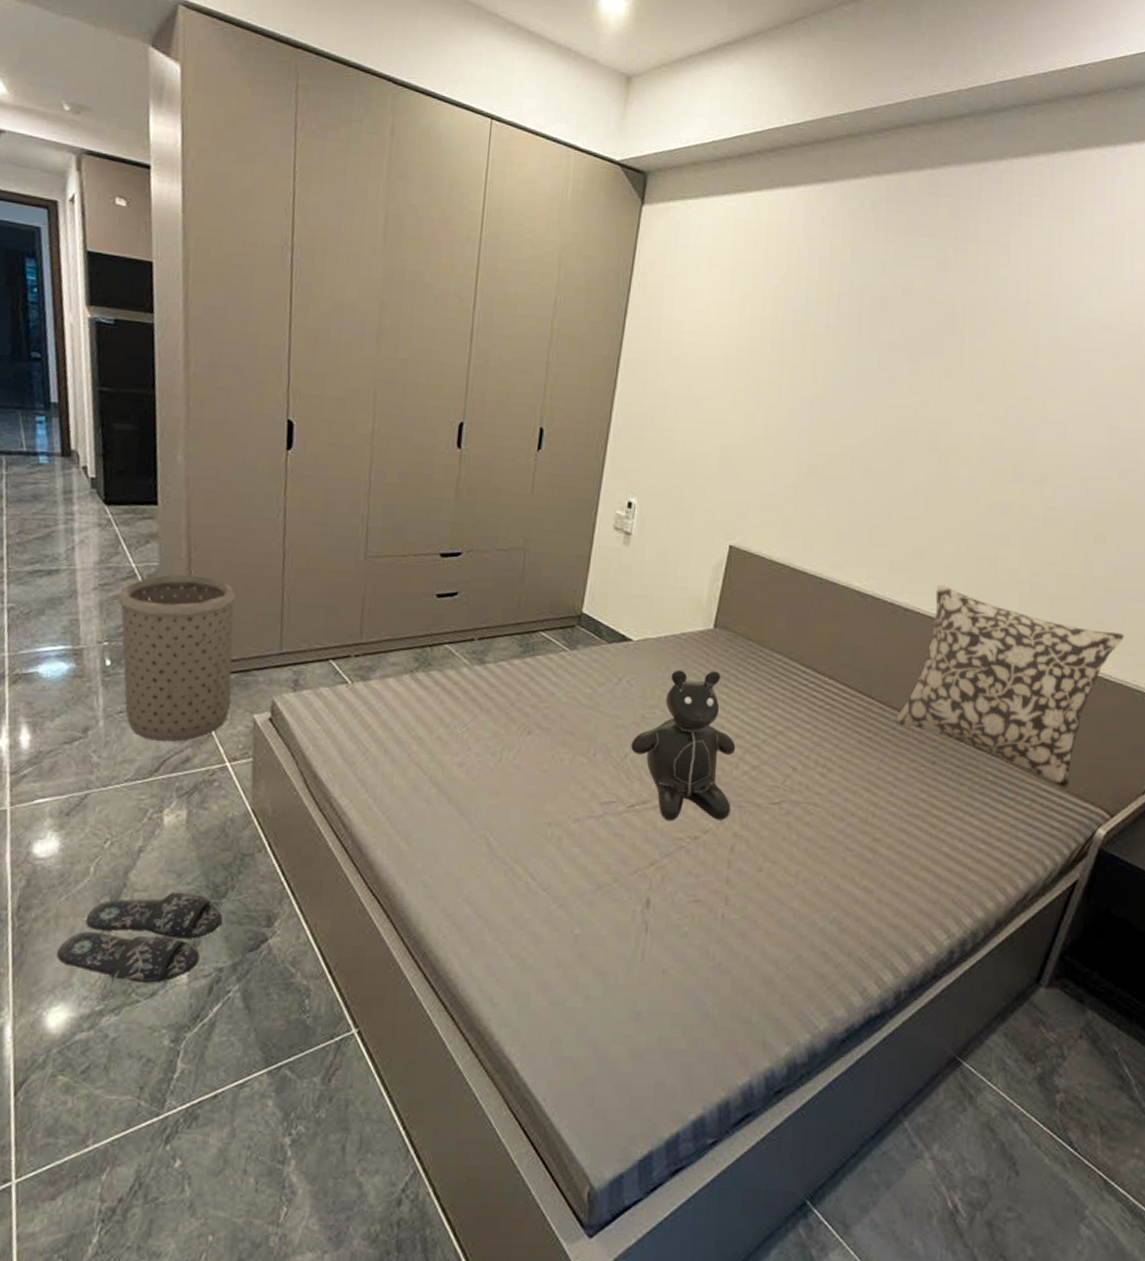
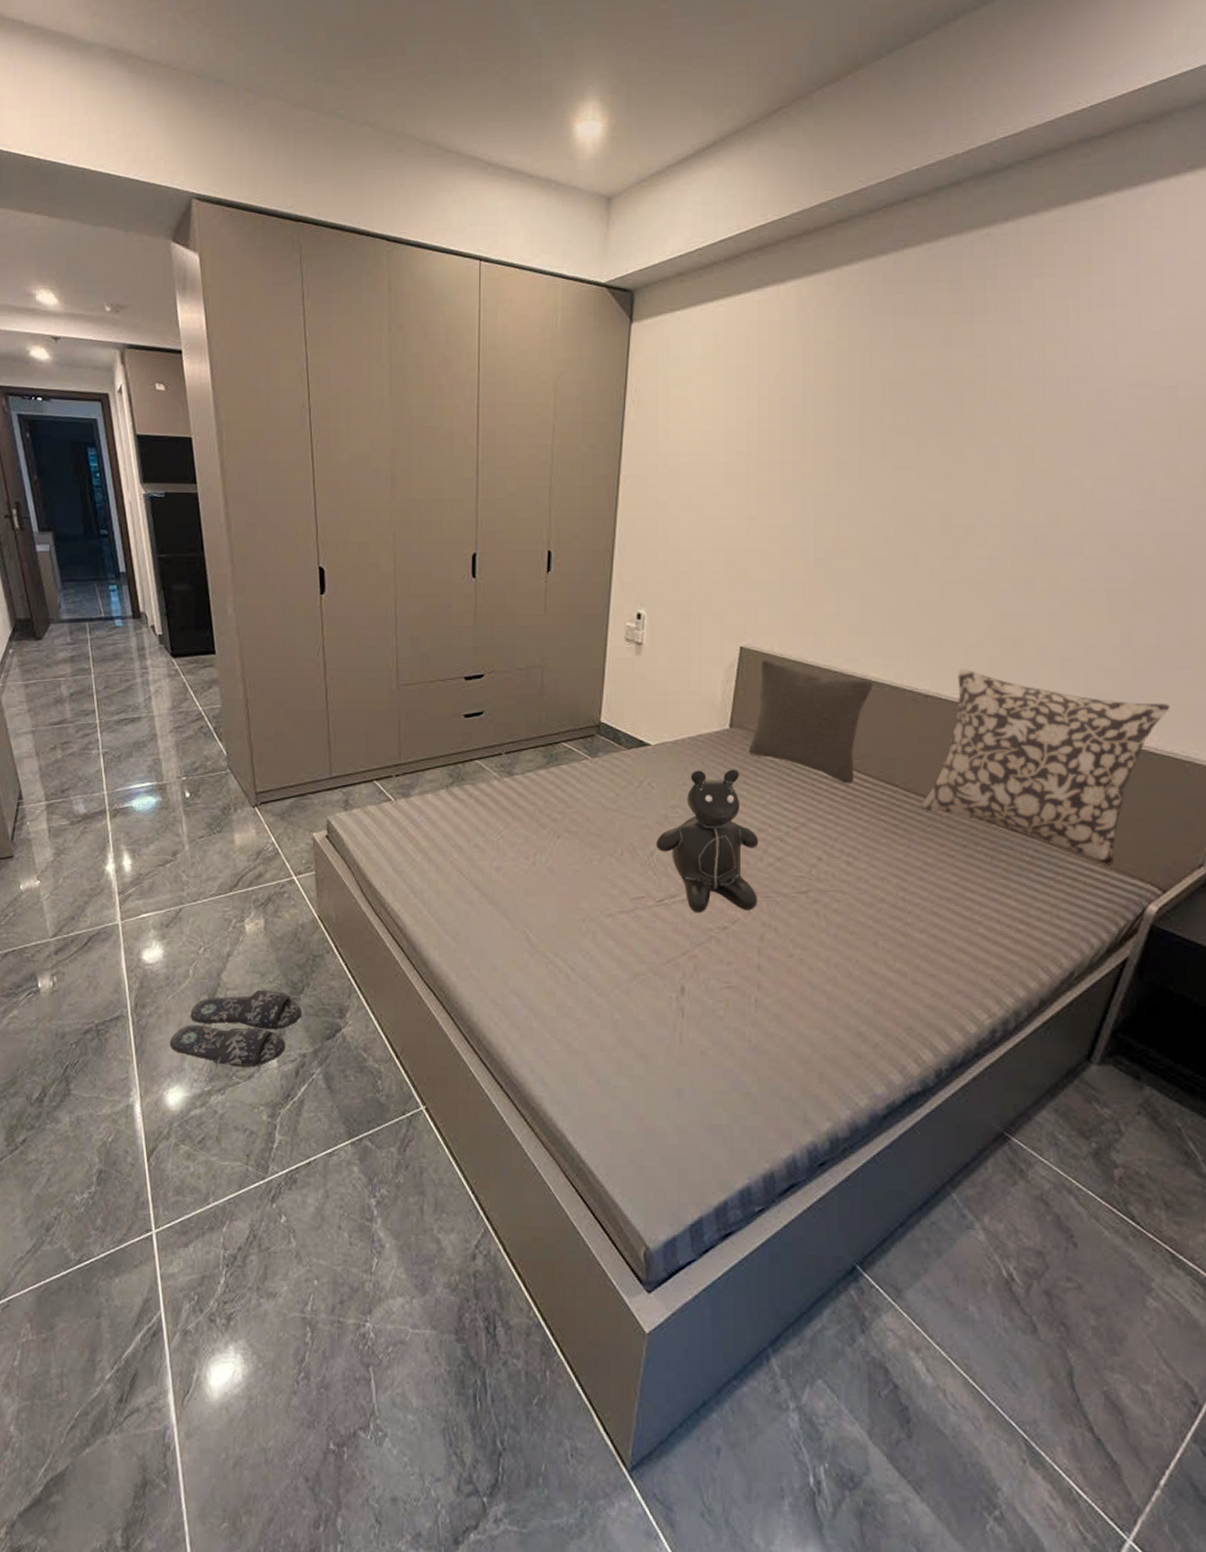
laundry basket: present [117,574,236,742] -> none [190,713,292,860]
pillow: none [732,560,857,694] -> present [749,659,873,784]

